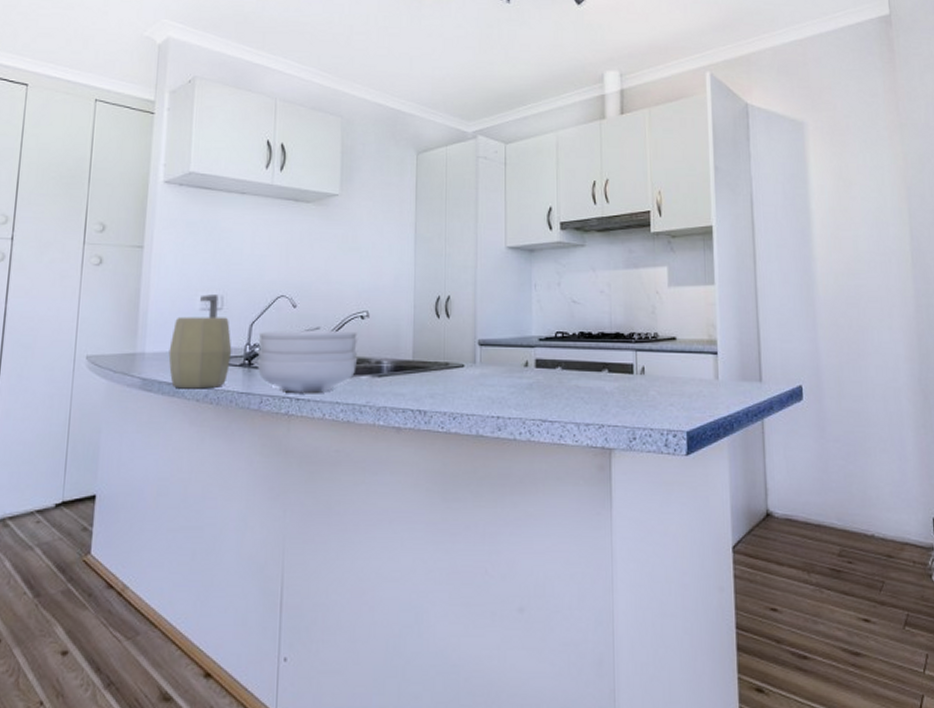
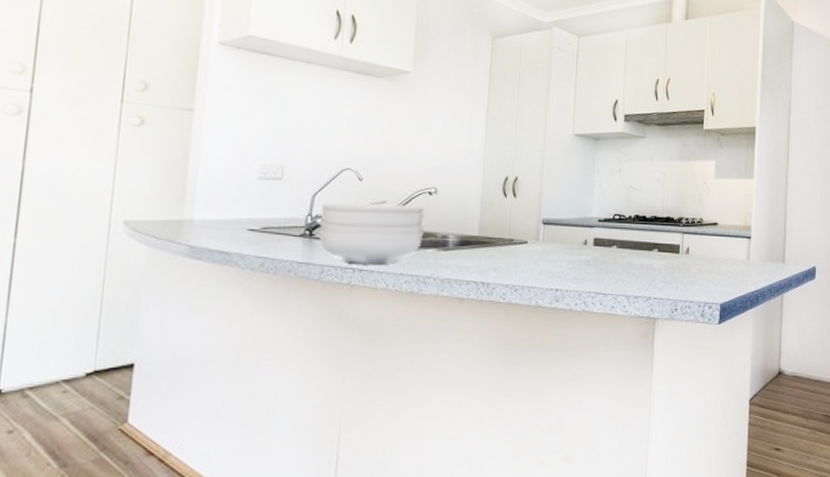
soap dispenser: present [168,294,232,389] -> none [220,163,292,258]

